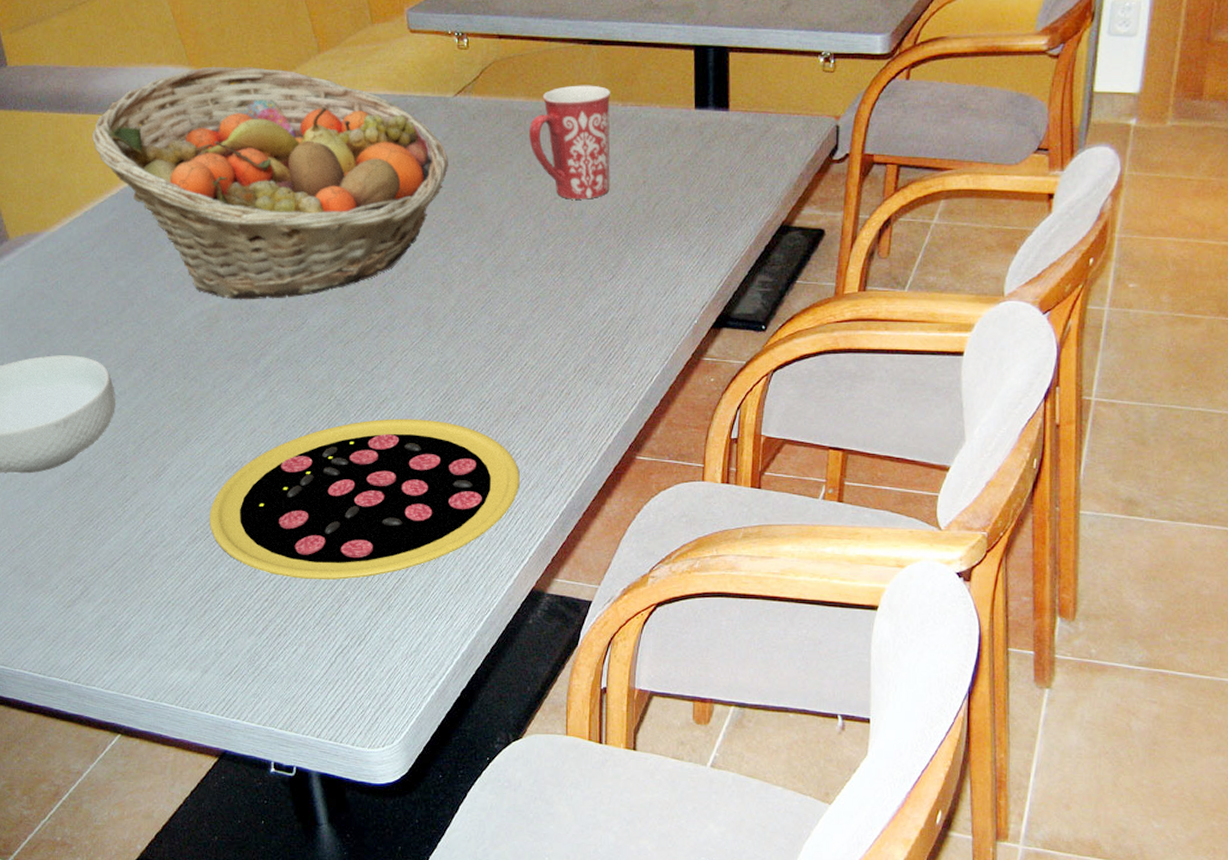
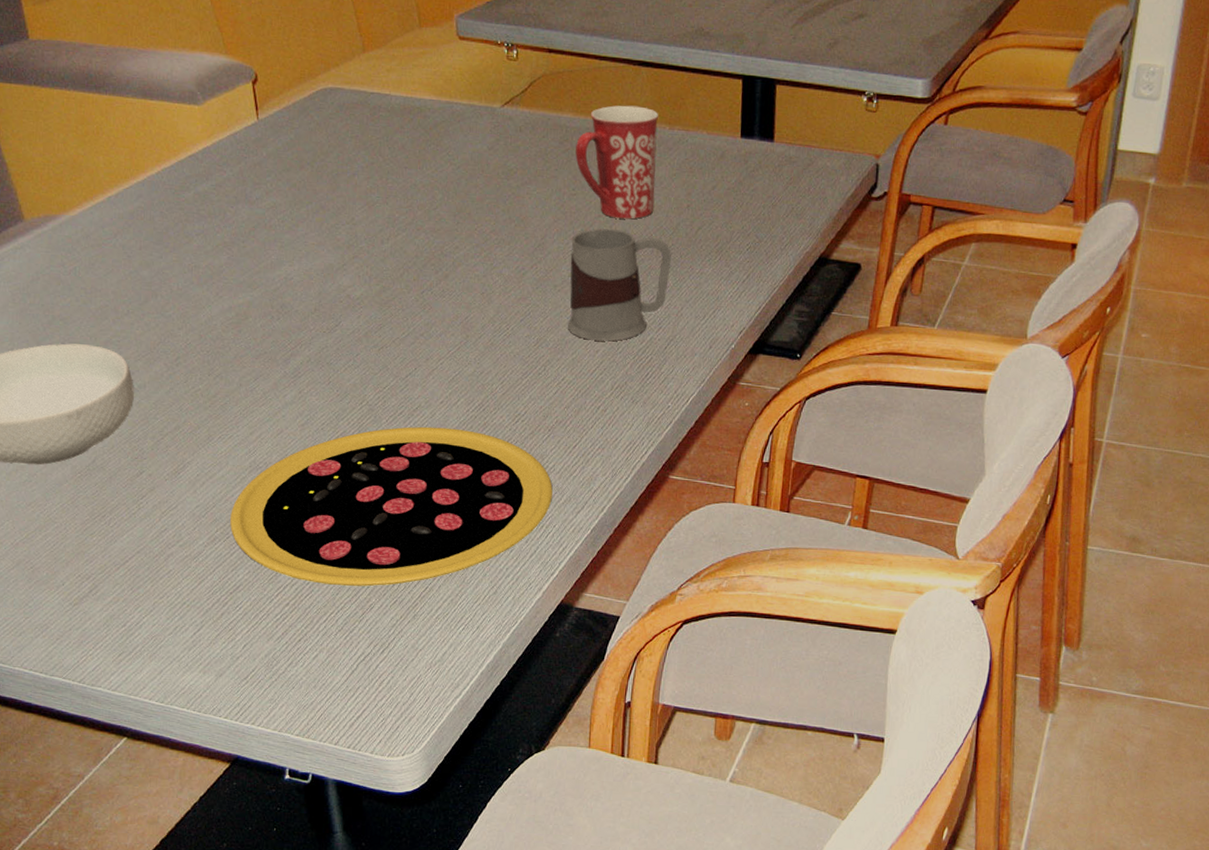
fruit basket: present [92,66,448,300] -> none [119,57,493,299]
mug: none [527,211,629,324] -> present [567,228,671,342]

